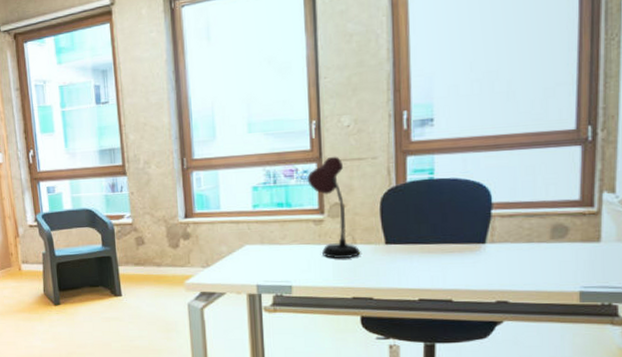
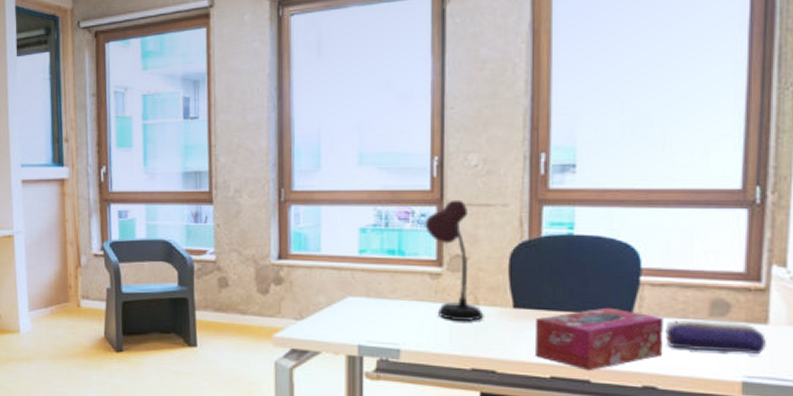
tissue box: none [405,238,514,293] -> present [536,307,665,372]
pencil case: none [514,242,601,269] -> present [665,319,768,354]

